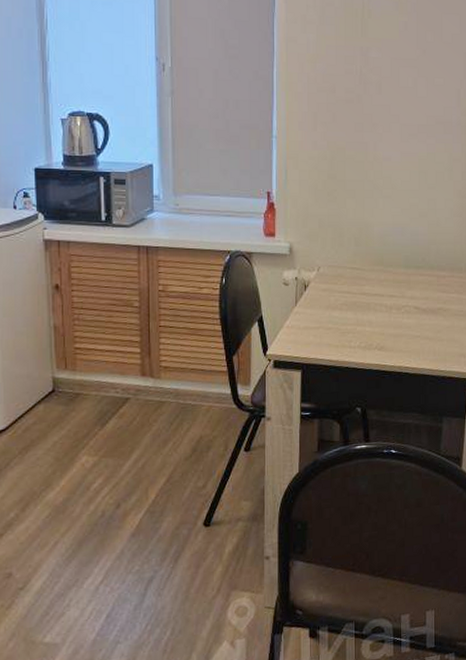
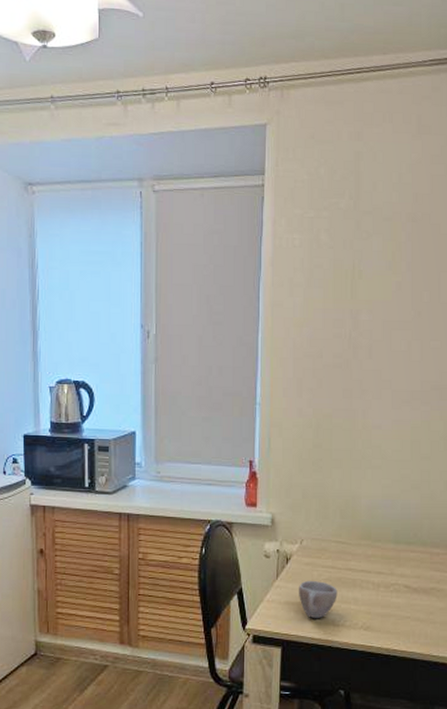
cup: none [317,305,353,341] -> present [299,580,338,618]

